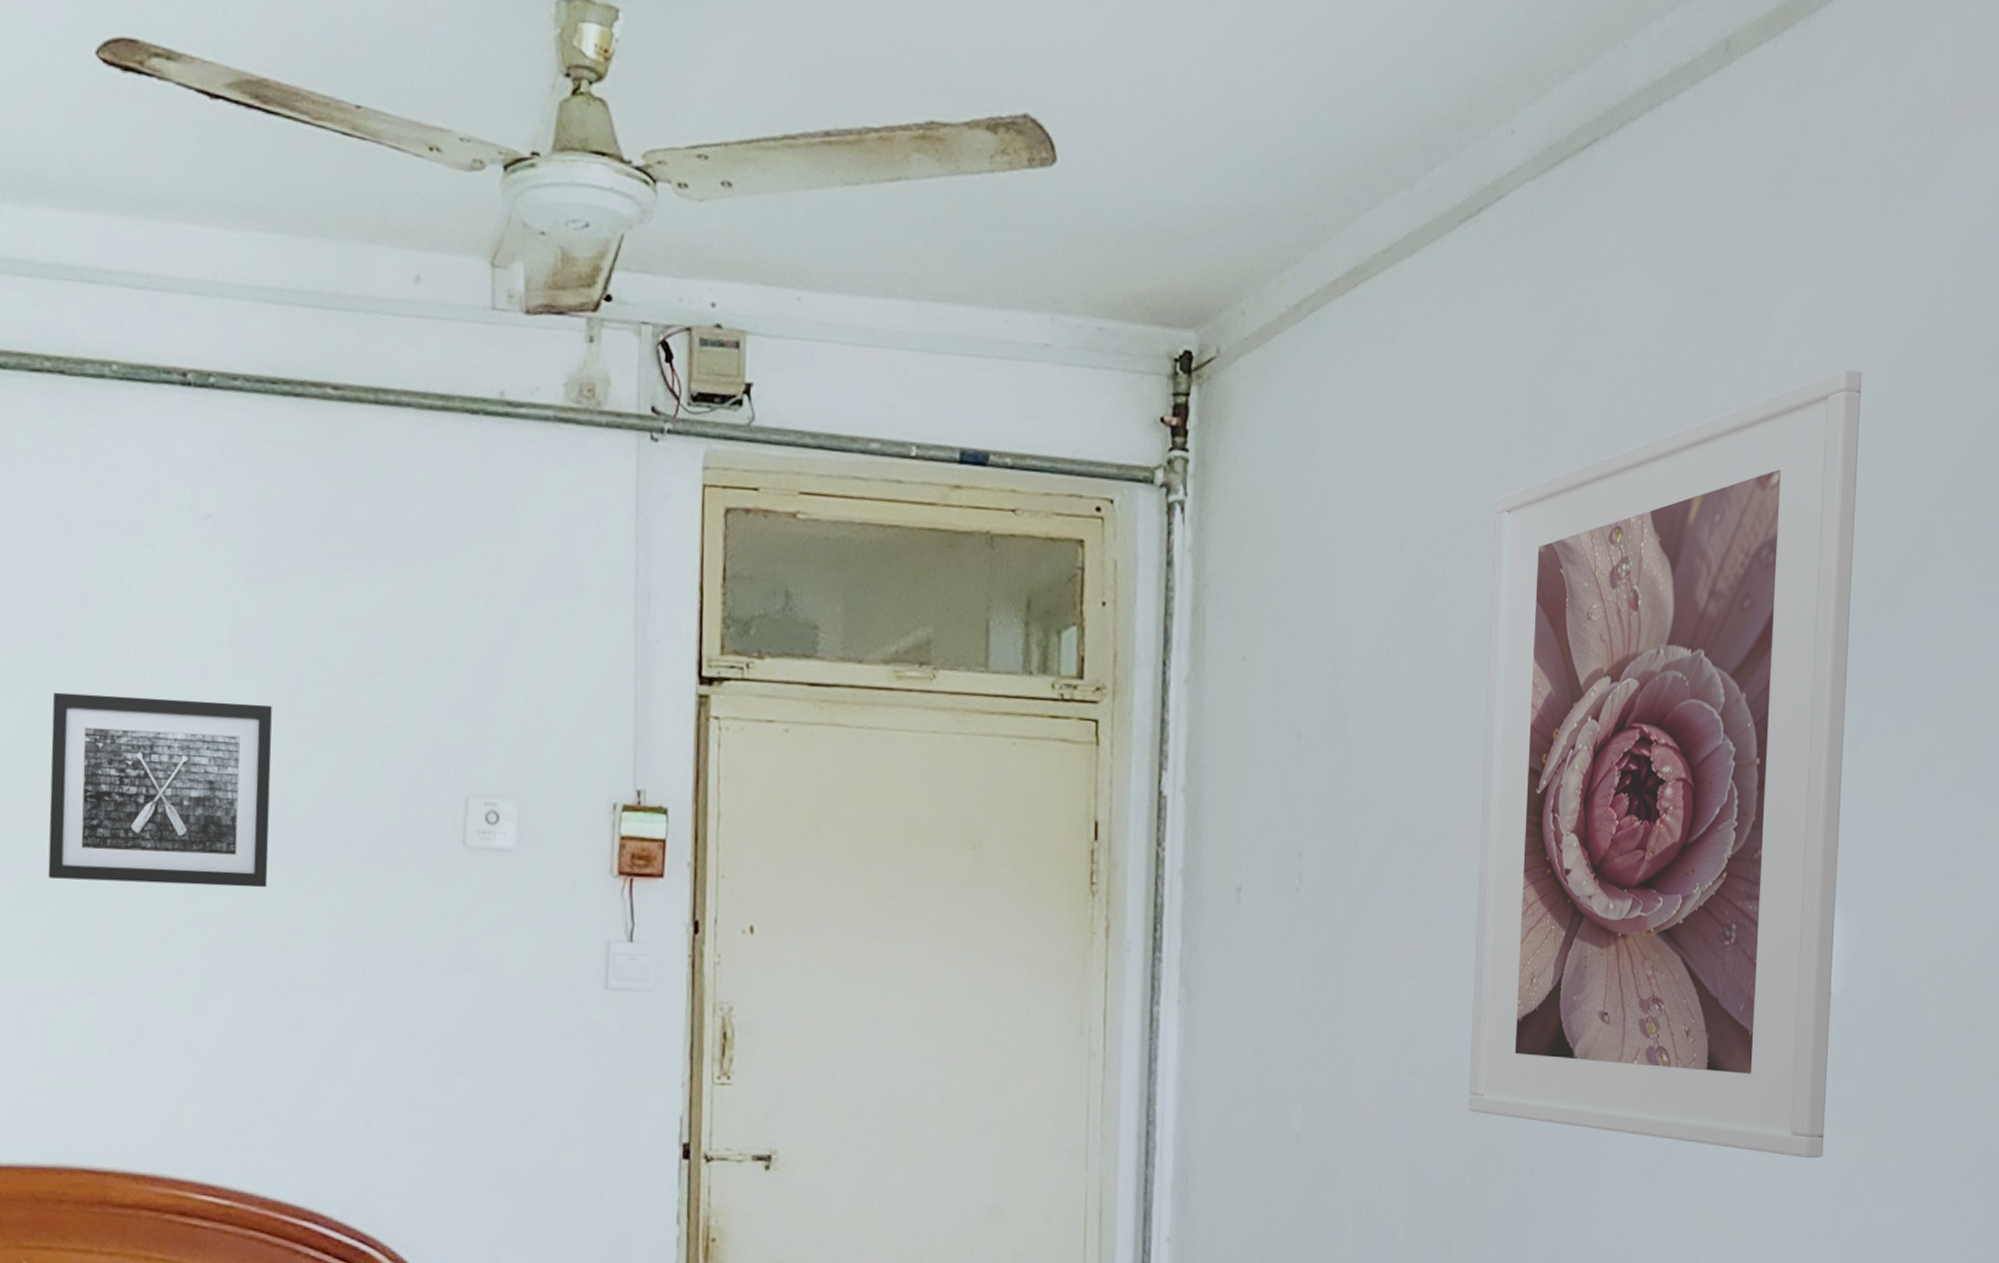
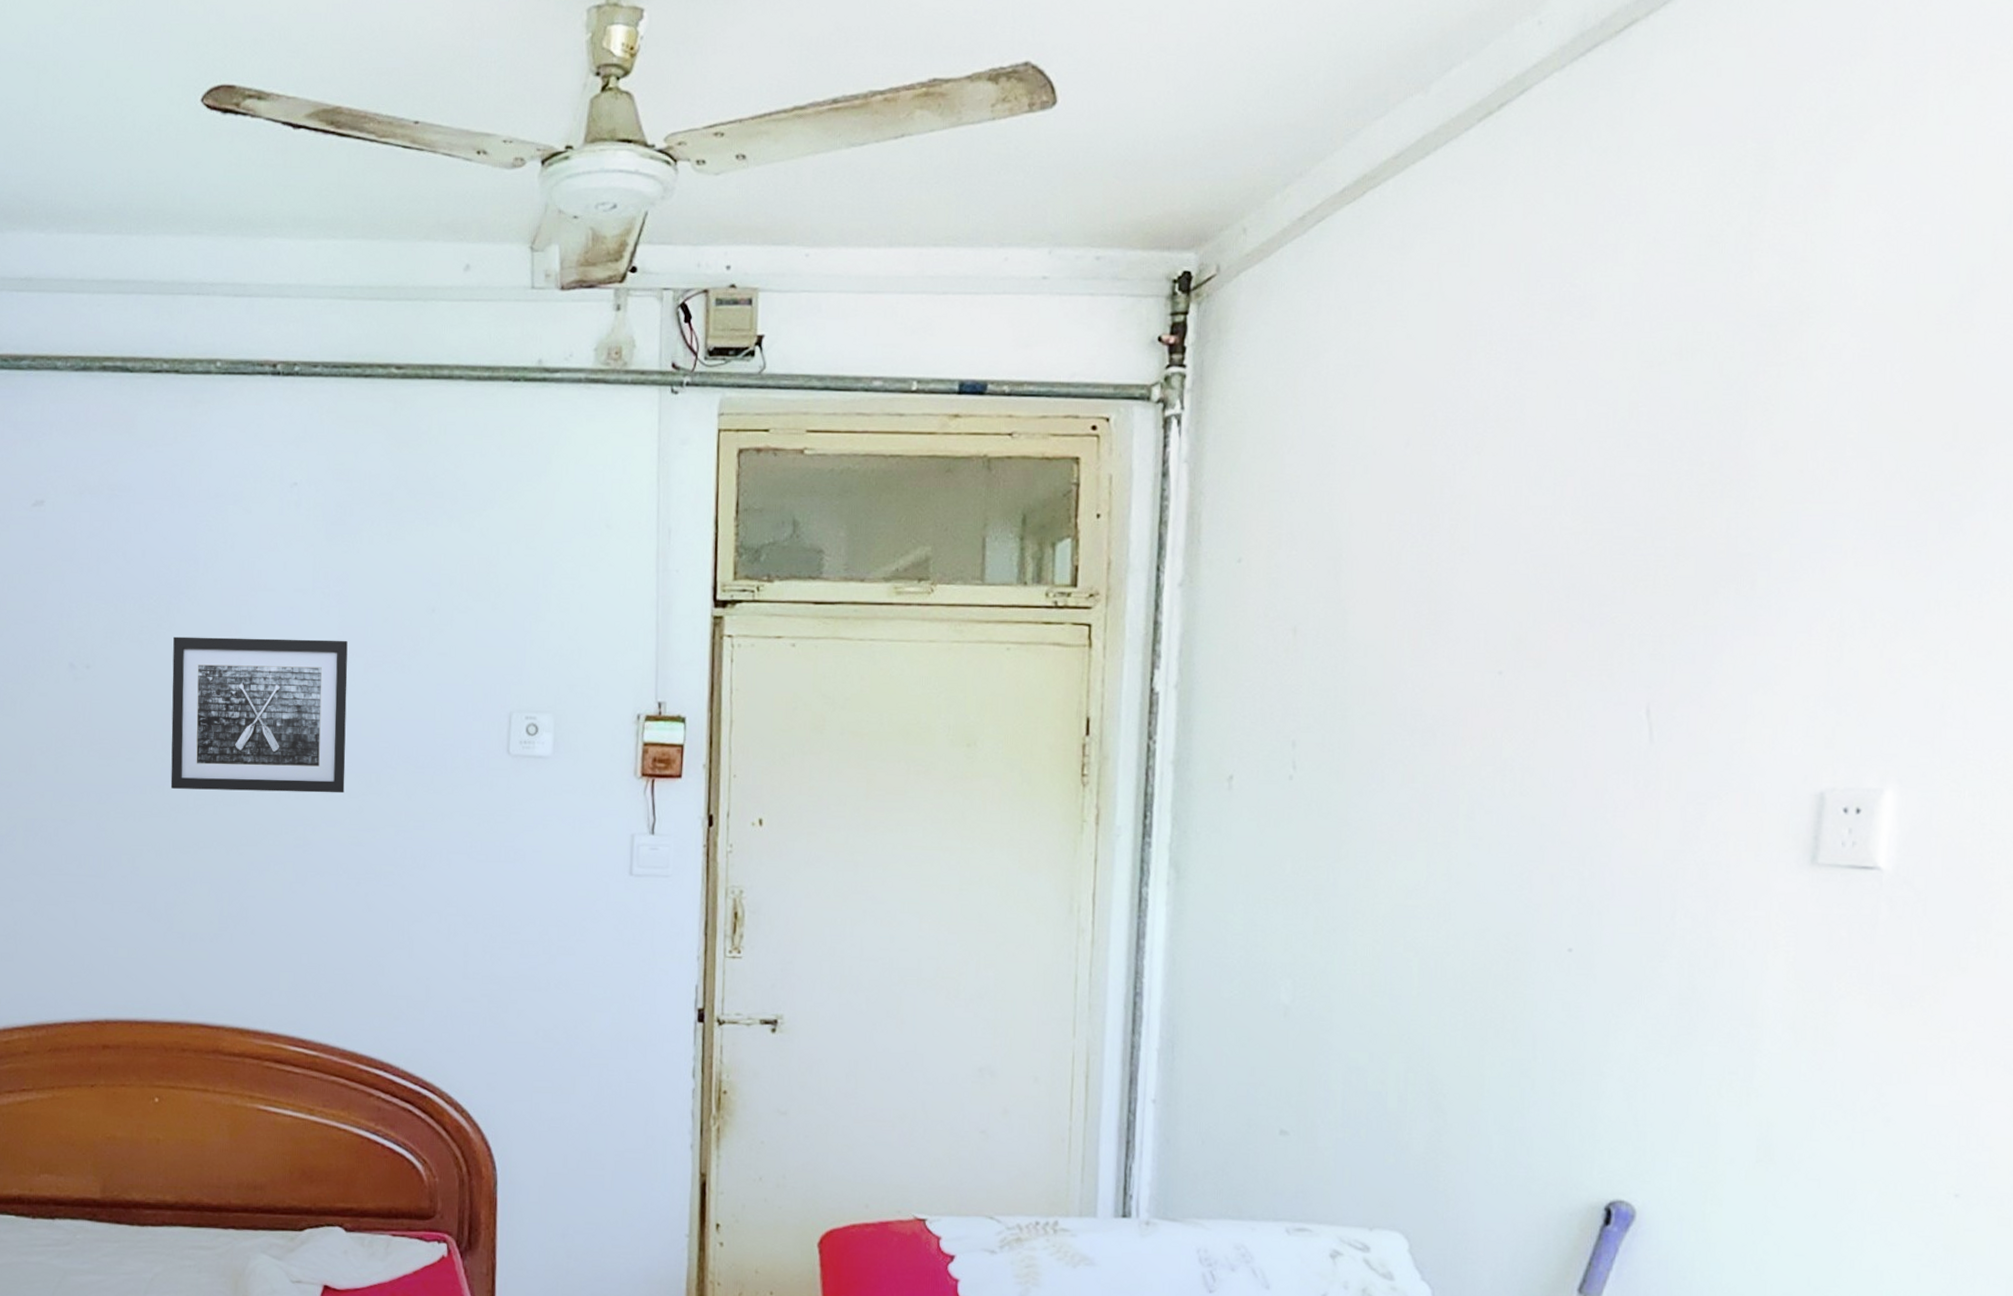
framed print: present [1468,369,1862,1158] -> none [1467,230,1942,1035]

